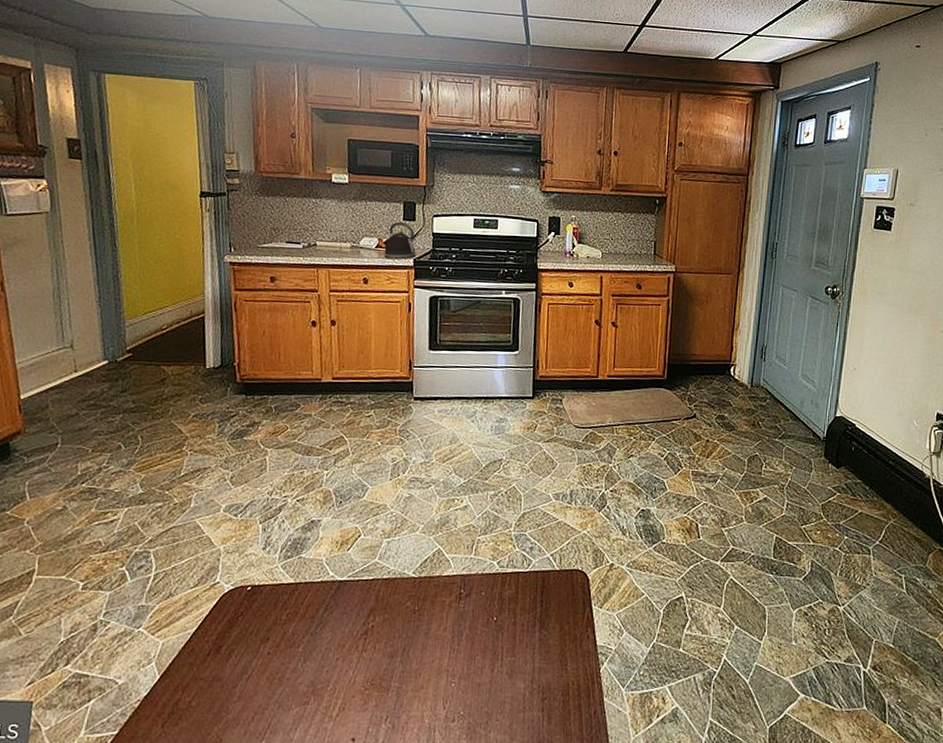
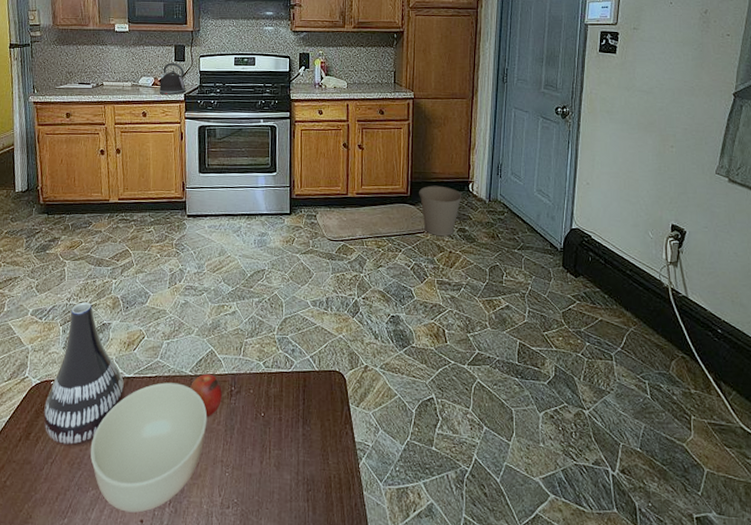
vase: none [237,496,337,662] -> present [43,302,126,448]
bowl: none [293,586,432,731] -> present [90,382,208,513]
fruit: none [413,575,450,623] -> present [190,373,222,417]
bucket: none [676,368,723,424] -> present [419,185,462,237]

